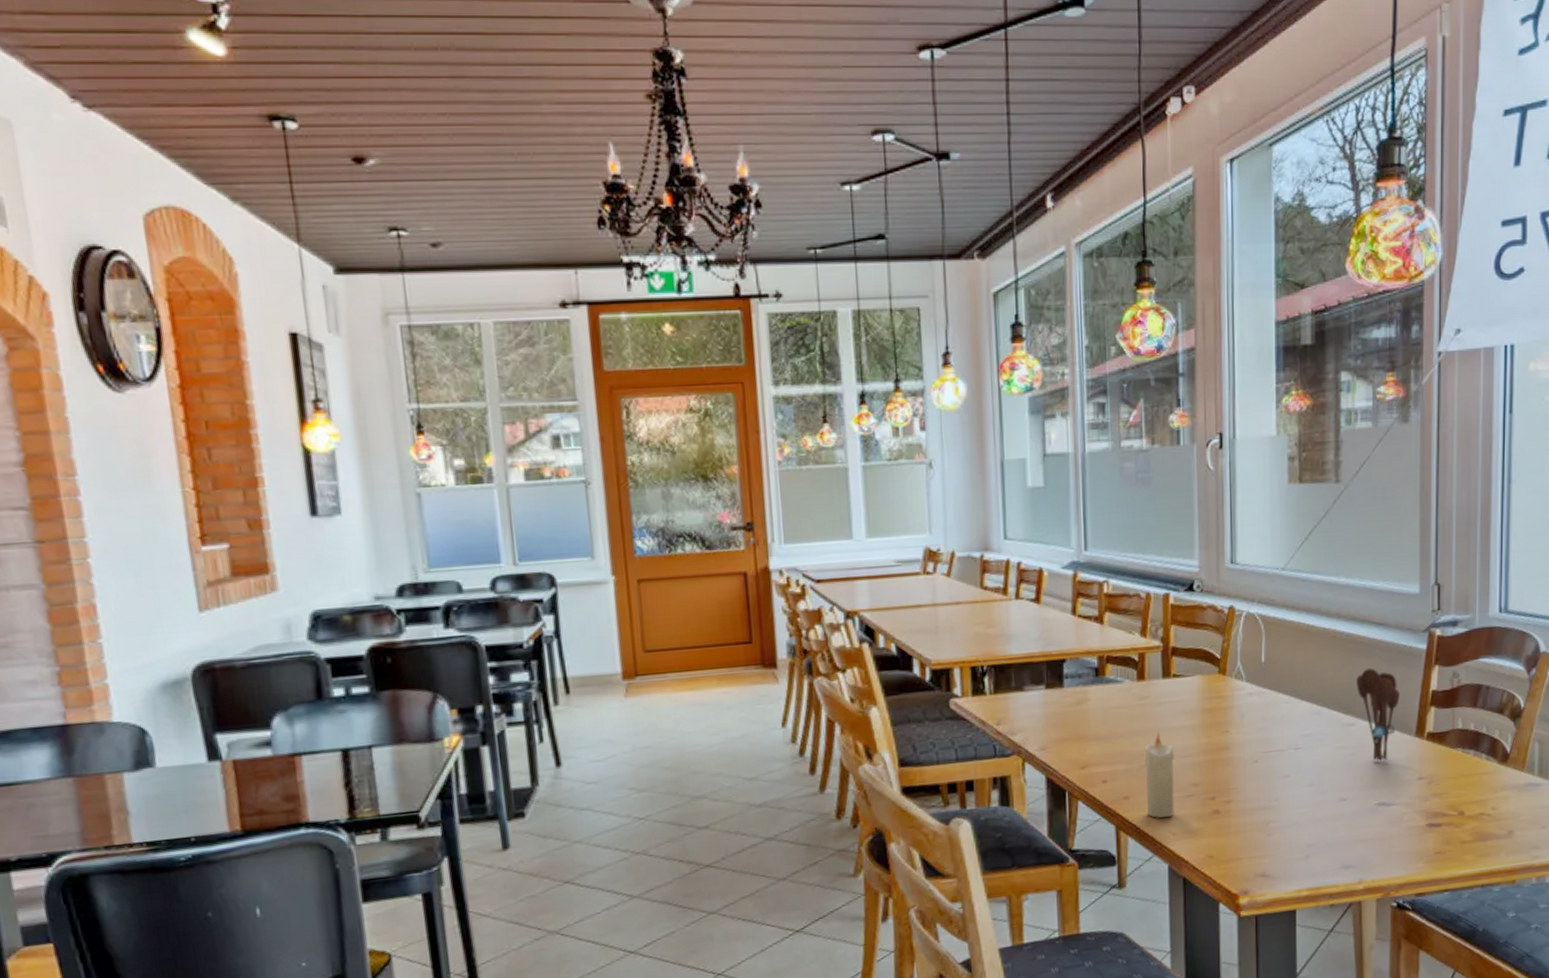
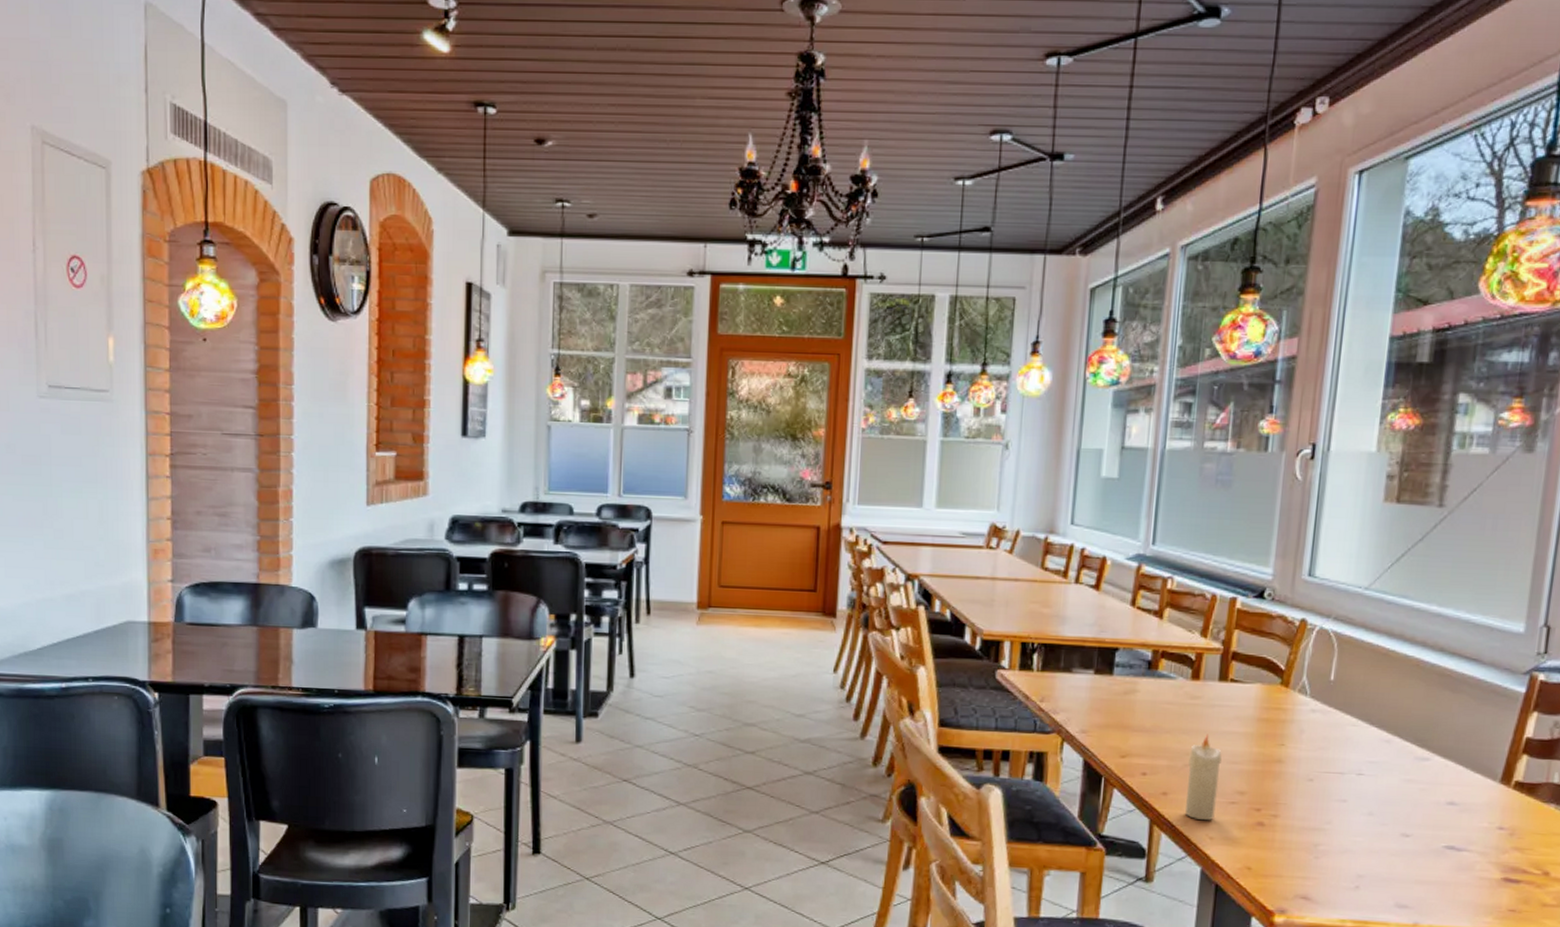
utensil holder: present [1356,667,1400,761] -> none [1436,703,1487,804]

